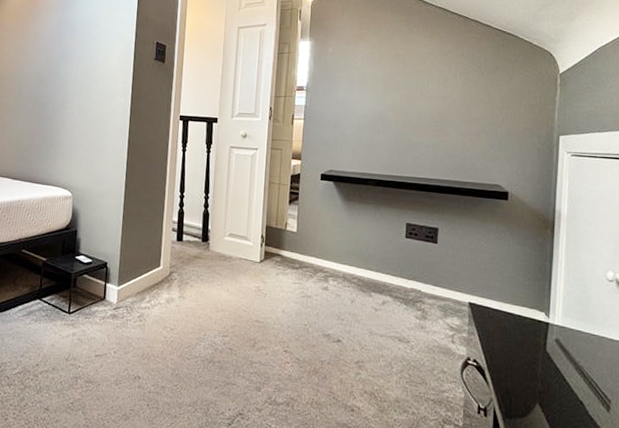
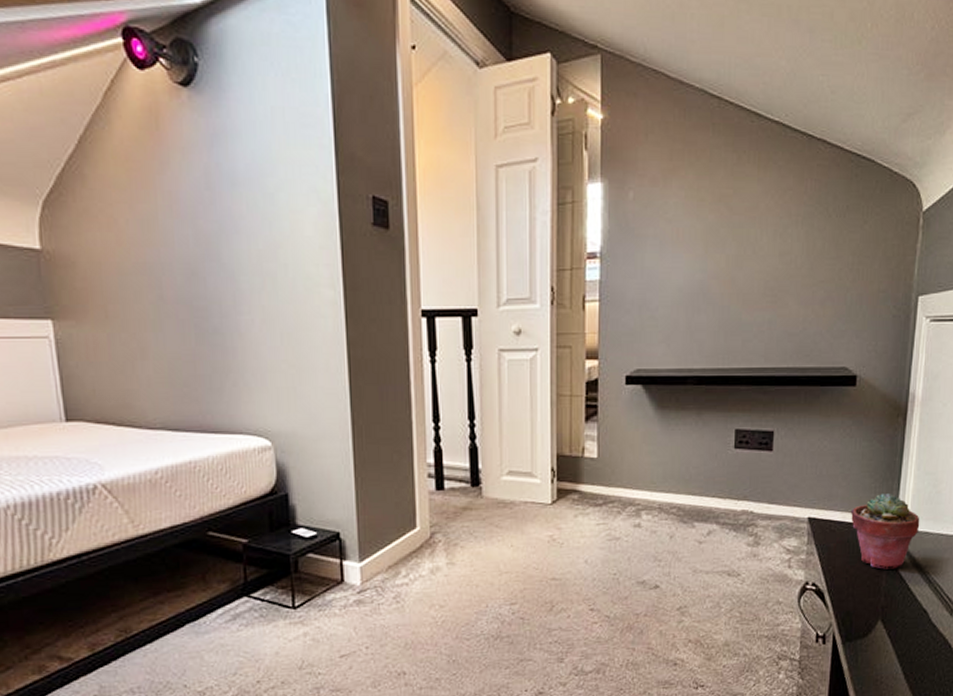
potted succulent: none [507,291,572,359] -> present [851,492,920,569]

